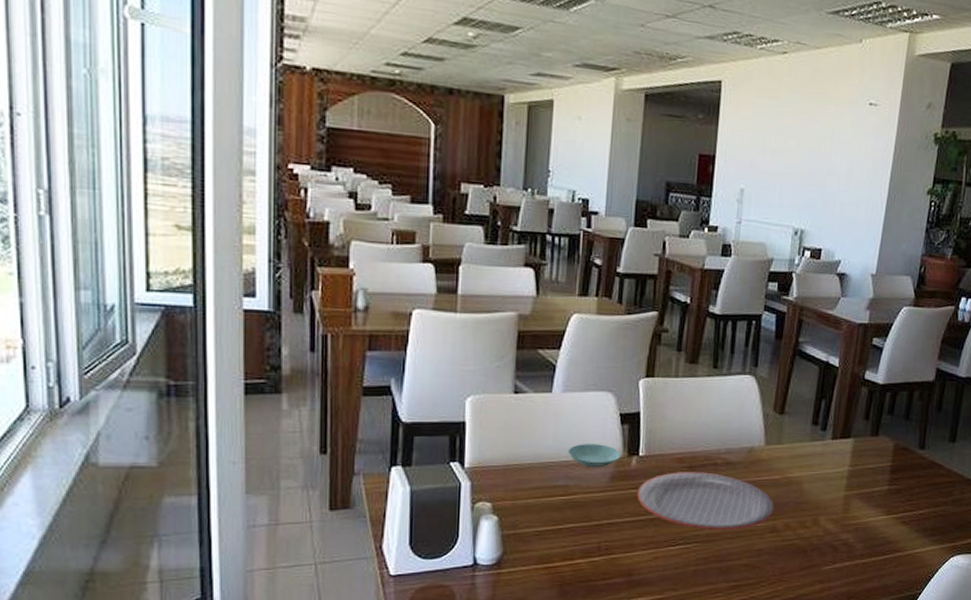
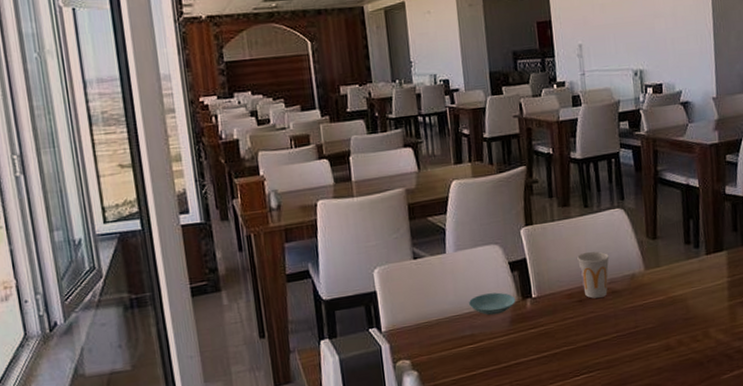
plate: present [637,472,774,530] -> none [536,303,665,357]
cup: none [696,417,730,467] -> present [577,251,609,299]

